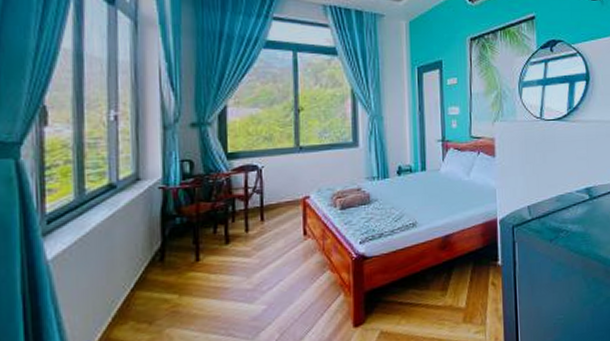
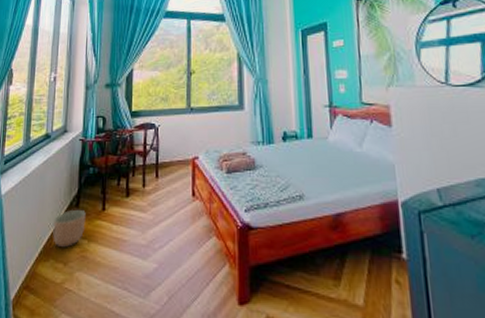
planter: none [130,264,175,307] -> present [53,210,86,248]

